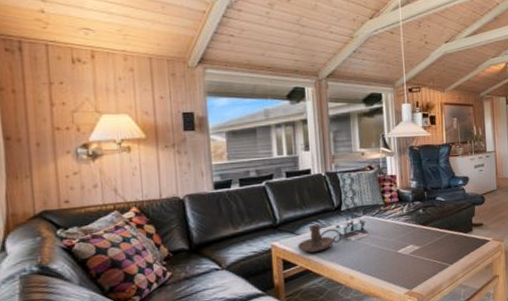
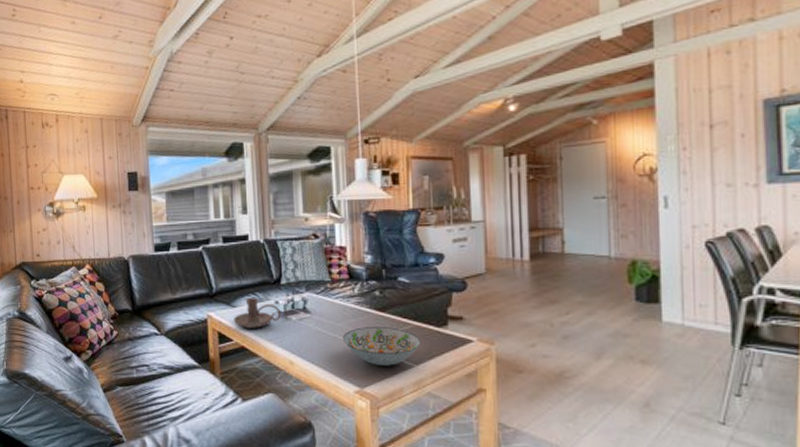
decorative bowl: none [395,237,454,269] -> present [343,327,421,366]

